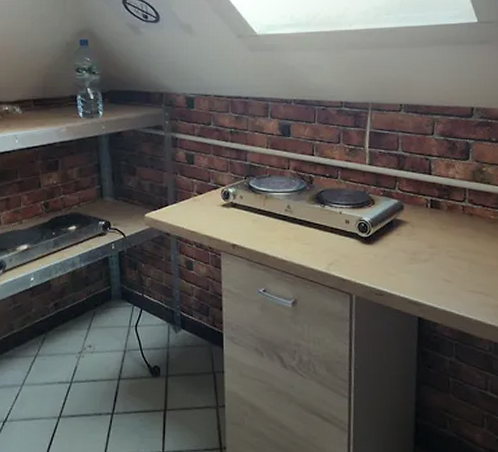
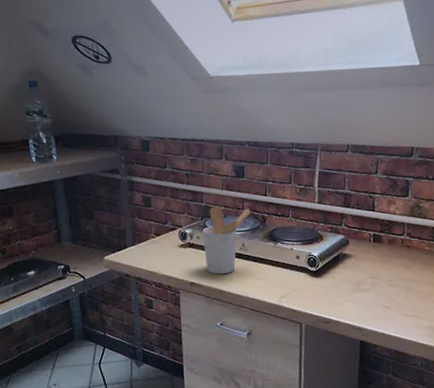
utensil holder: none [246,164,297,237] -> present [202,205,251,275]

